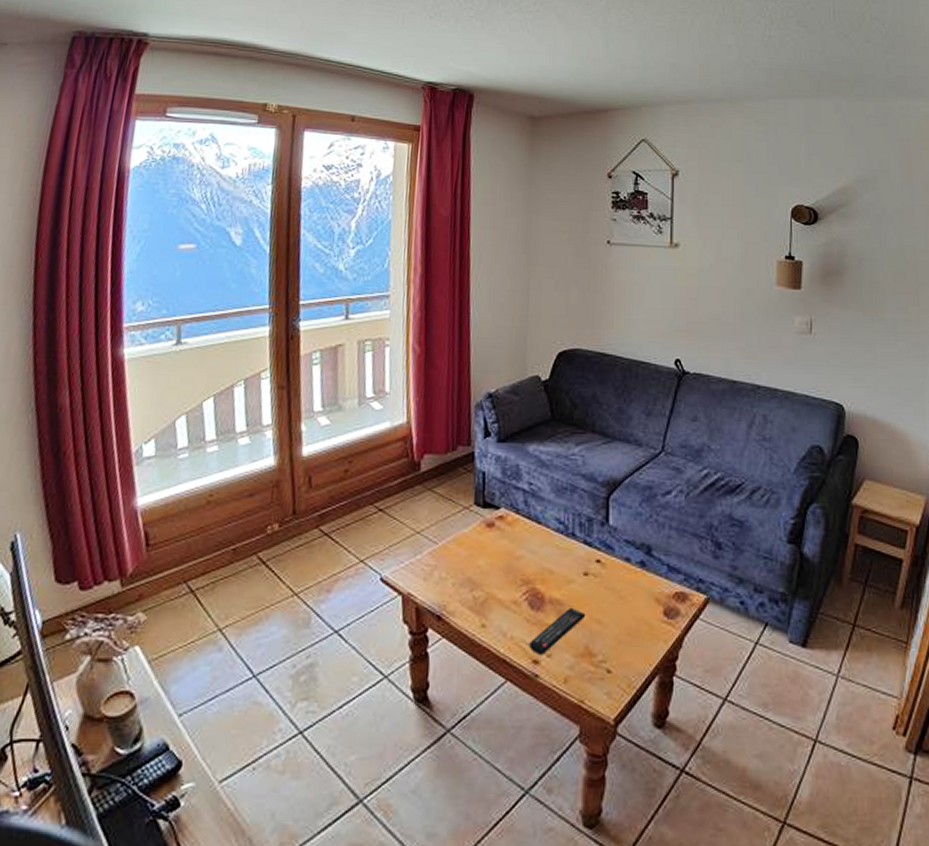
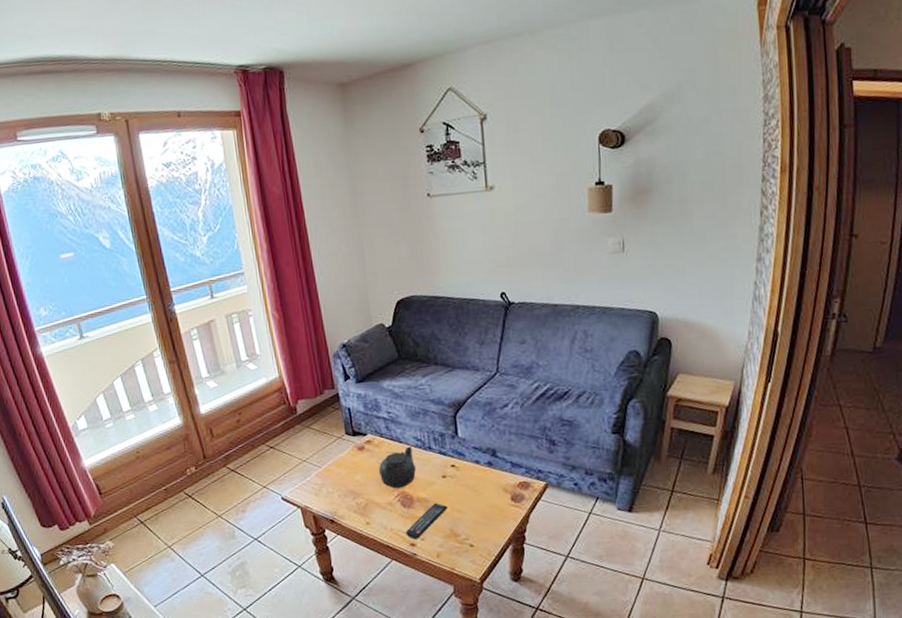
teapot: none [506,529,554,583] -> present [376,446,417,489]

